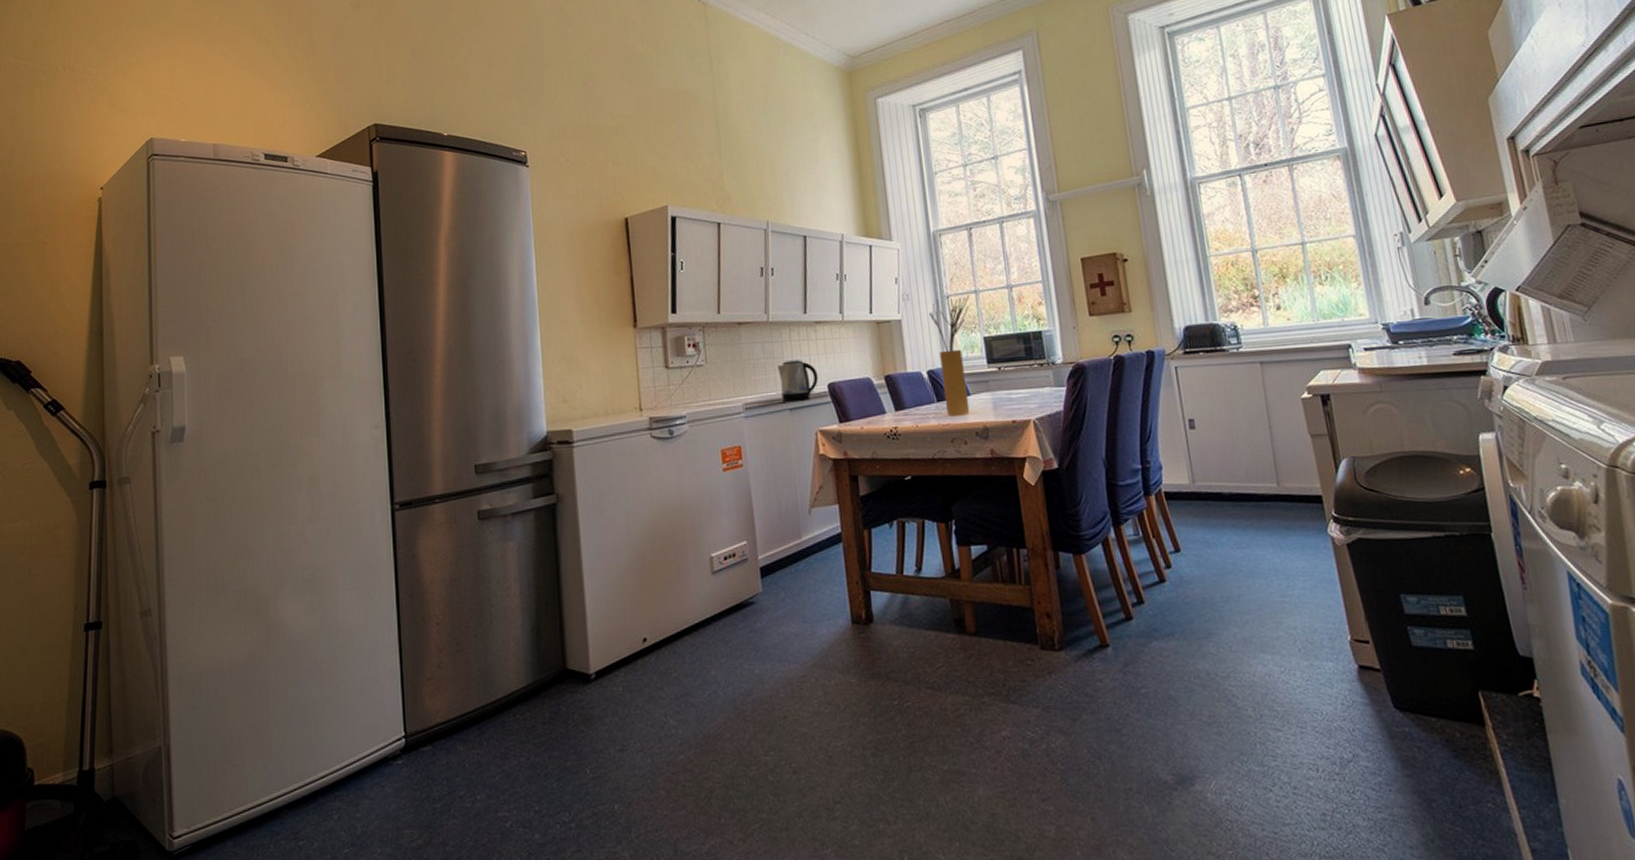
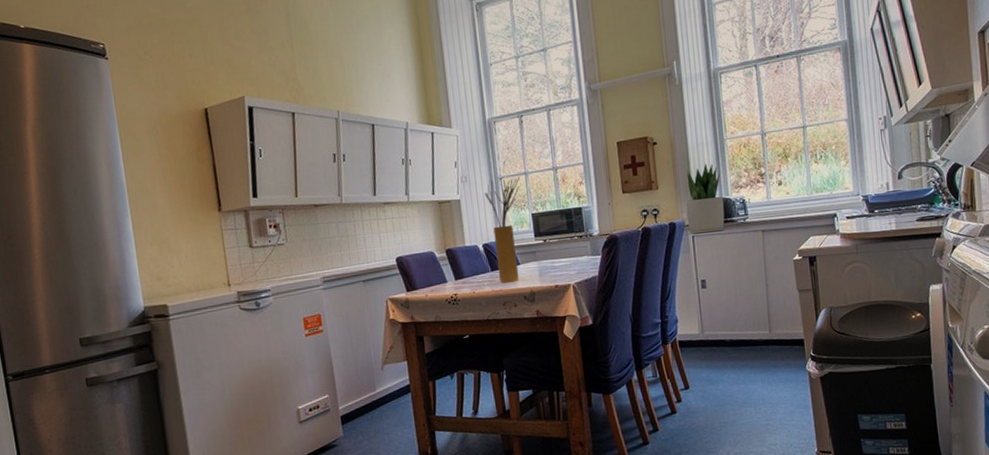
kettle: present [777,359,818,403] -> none [350,236,388,276]
planter: none [1165,283,1214,365] -> present [685,163,725,235]

